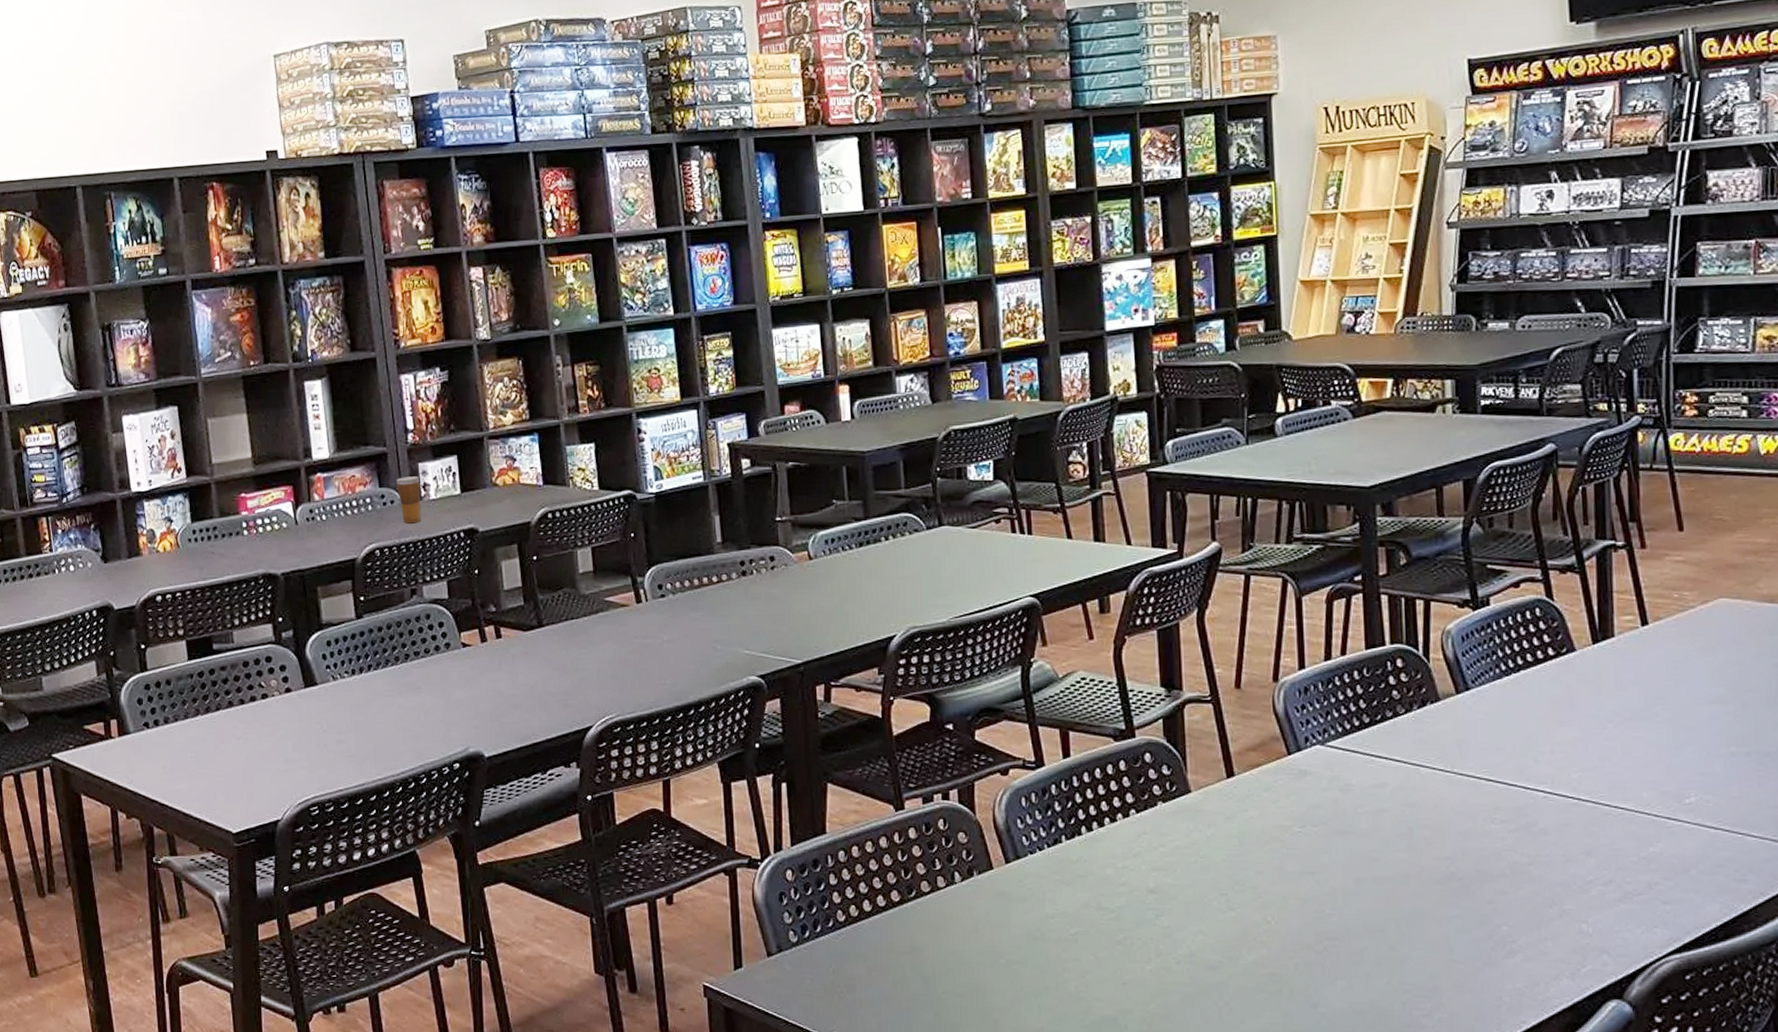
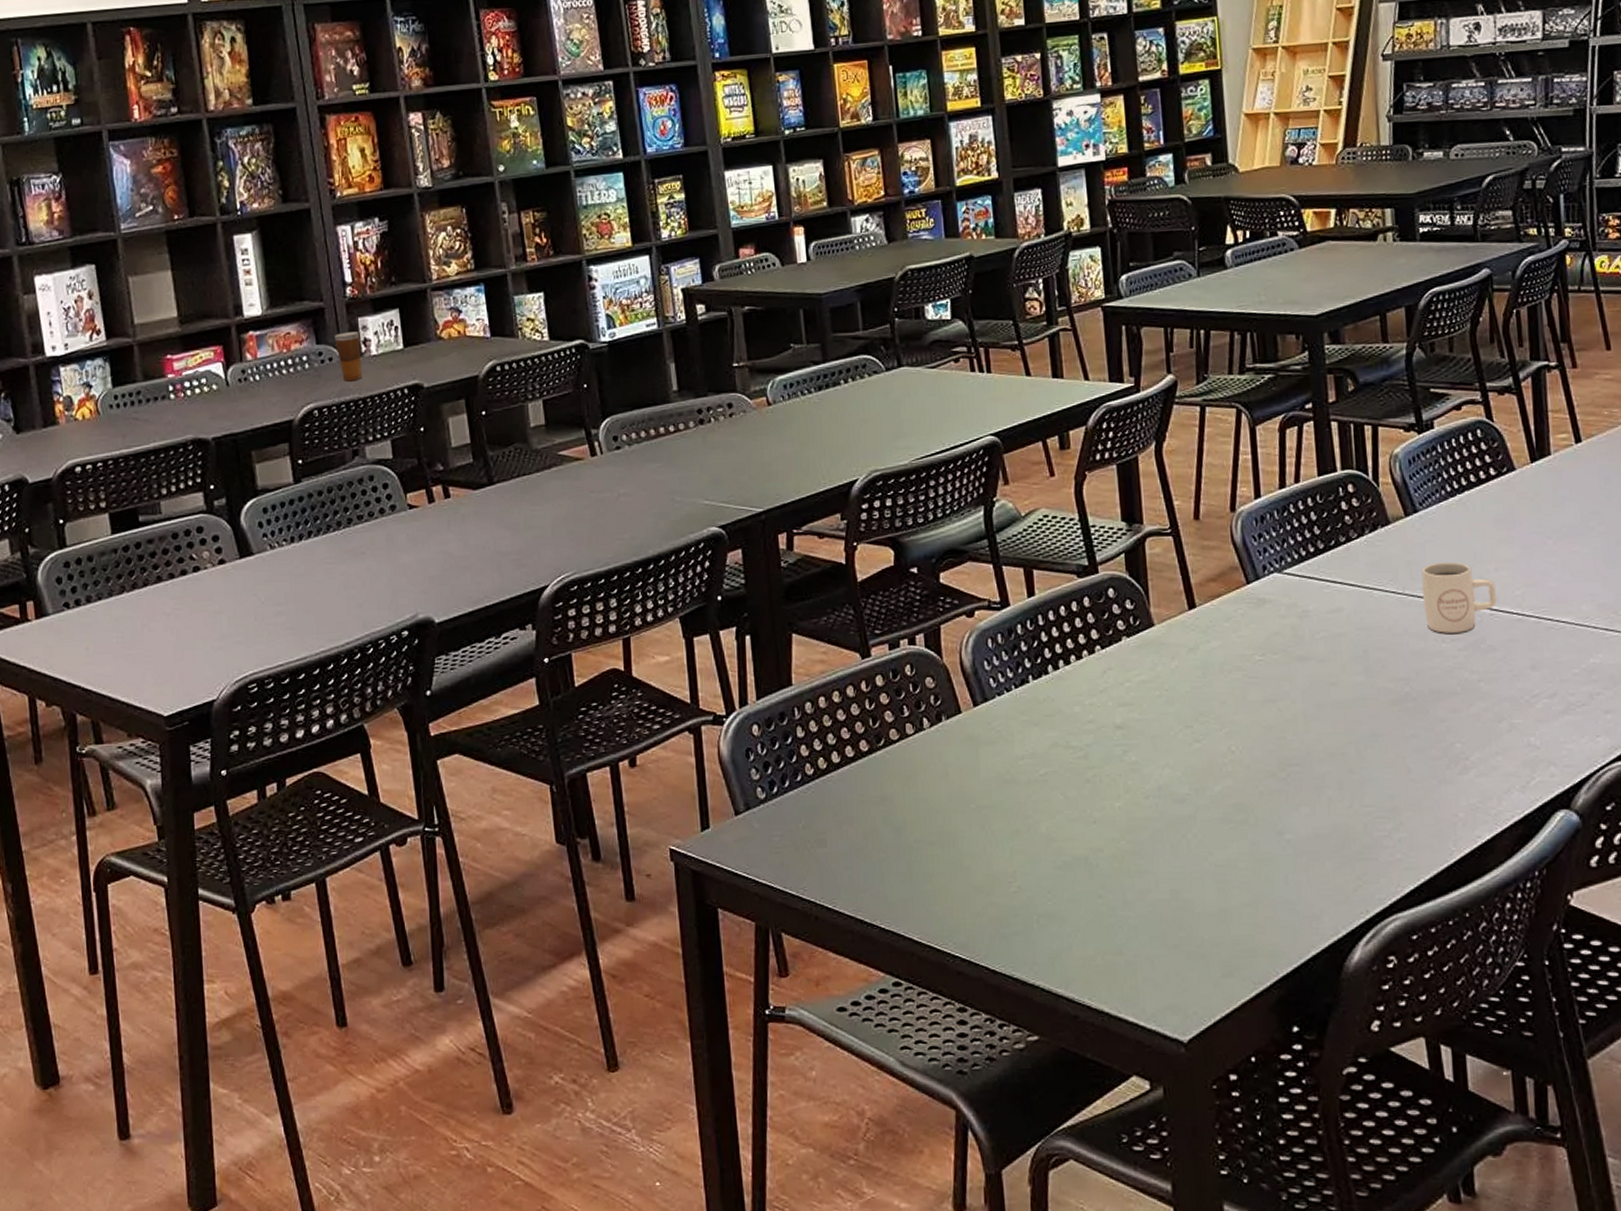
mug: none [1471,741,1551,816] -> present [1421,561,1497,635]

